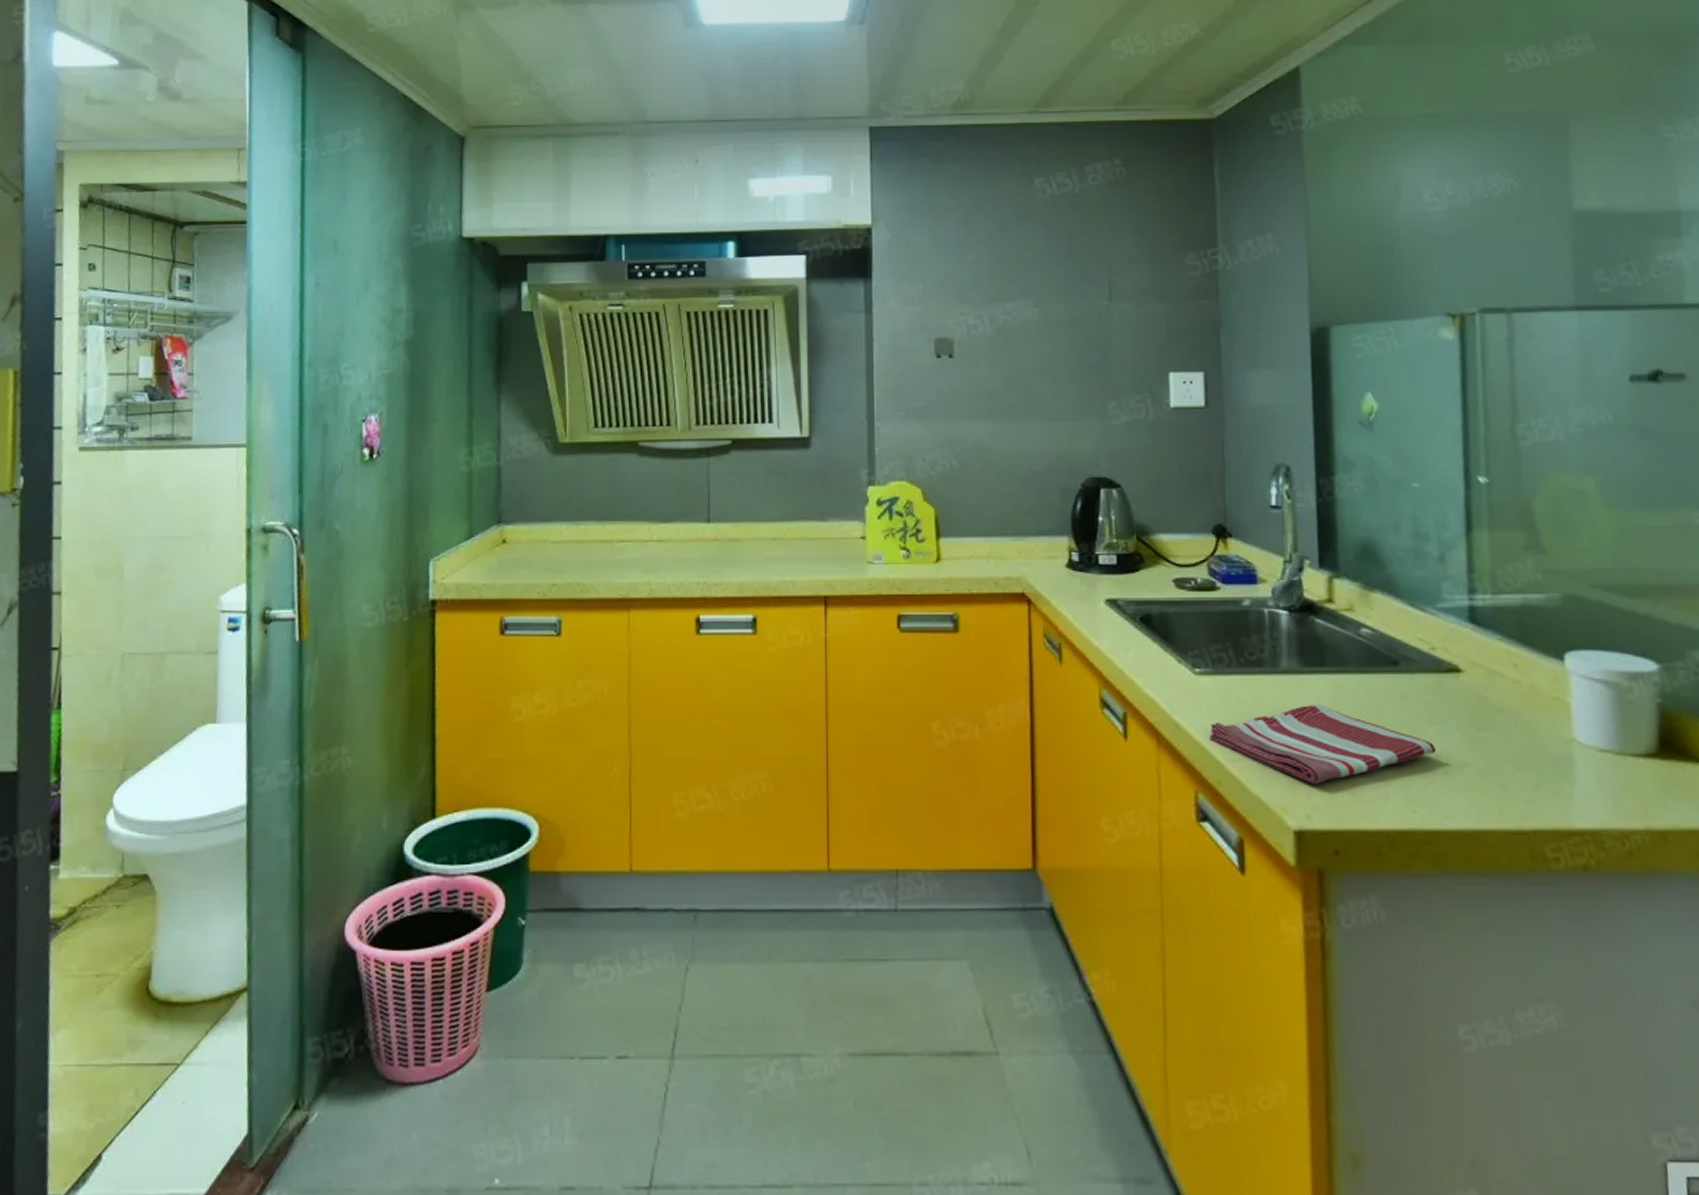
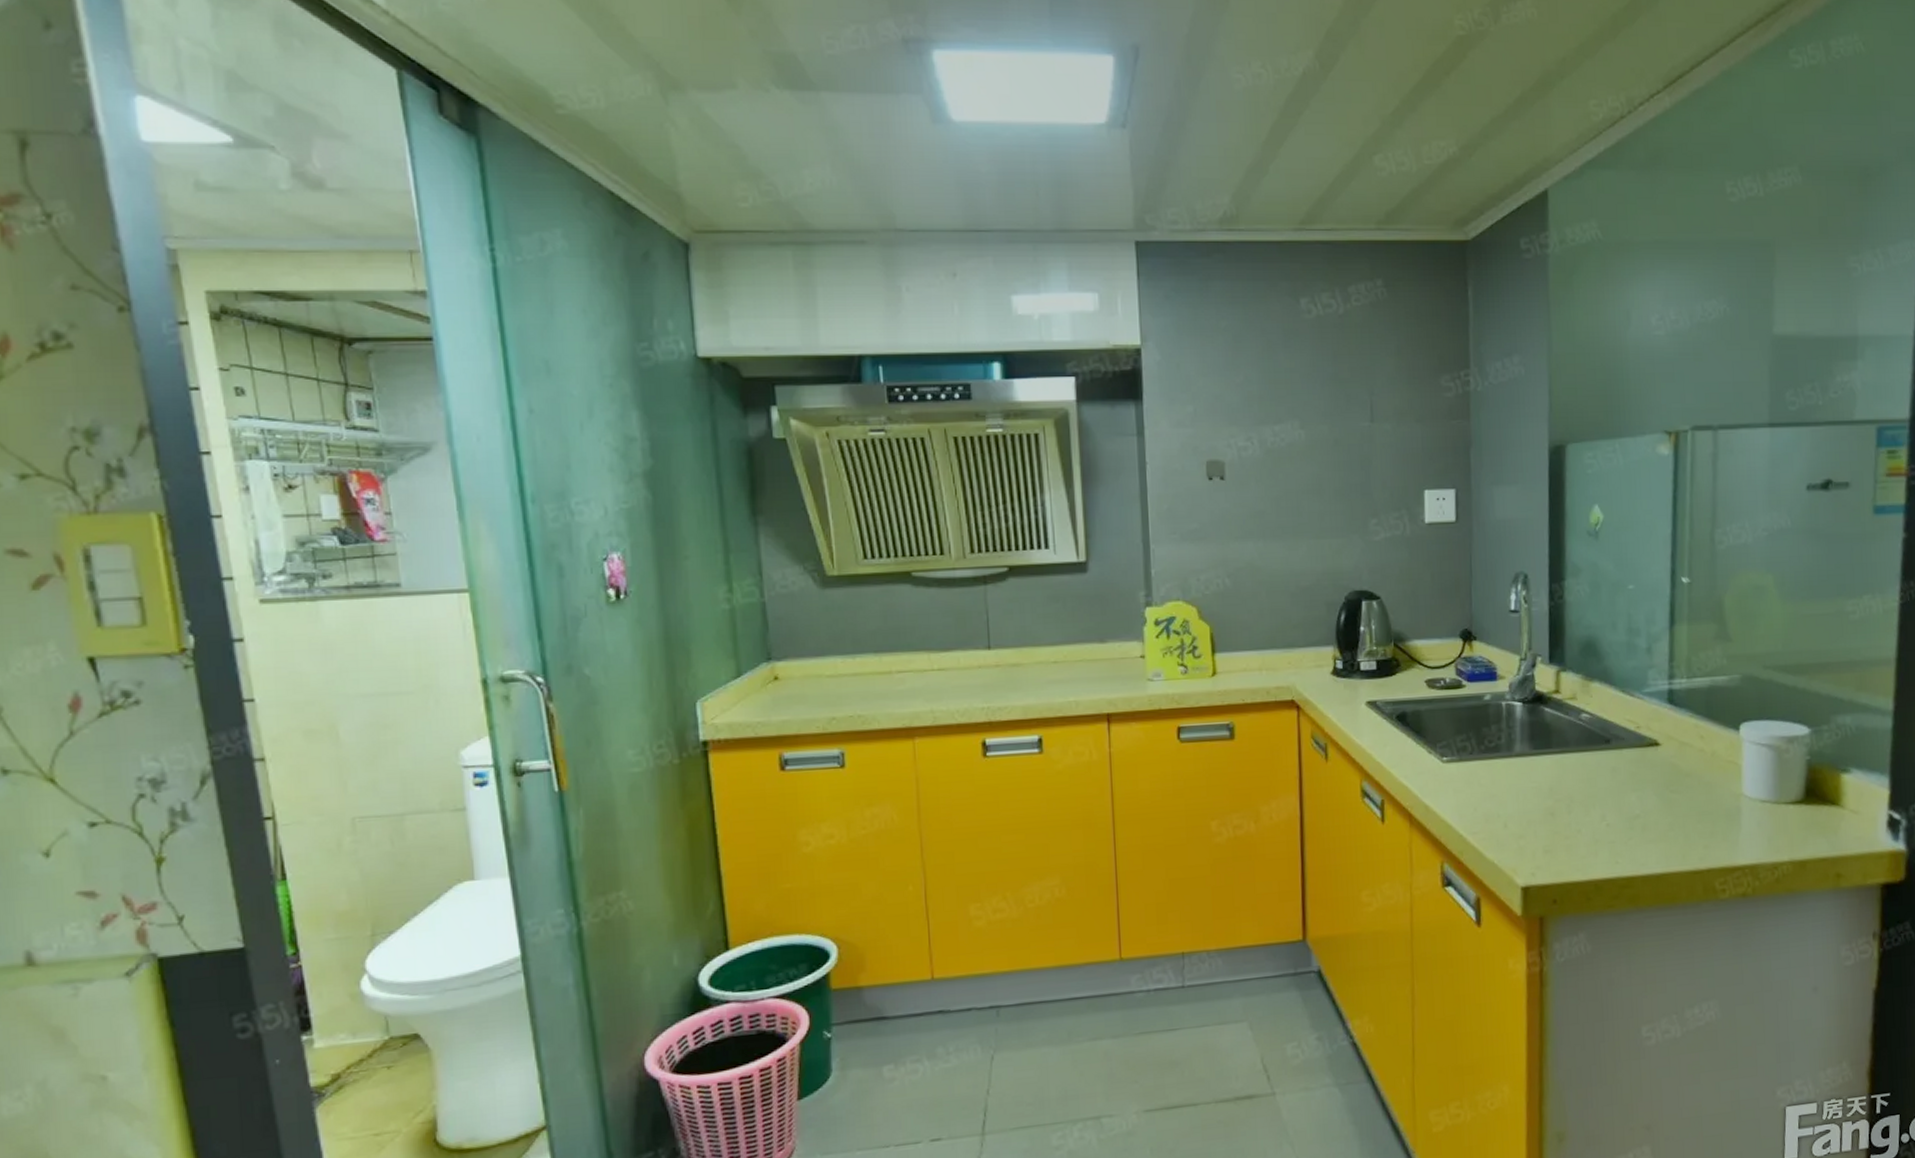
dish towel: present [1209,703,1437,784] -> none [1453,780,1637,848]

